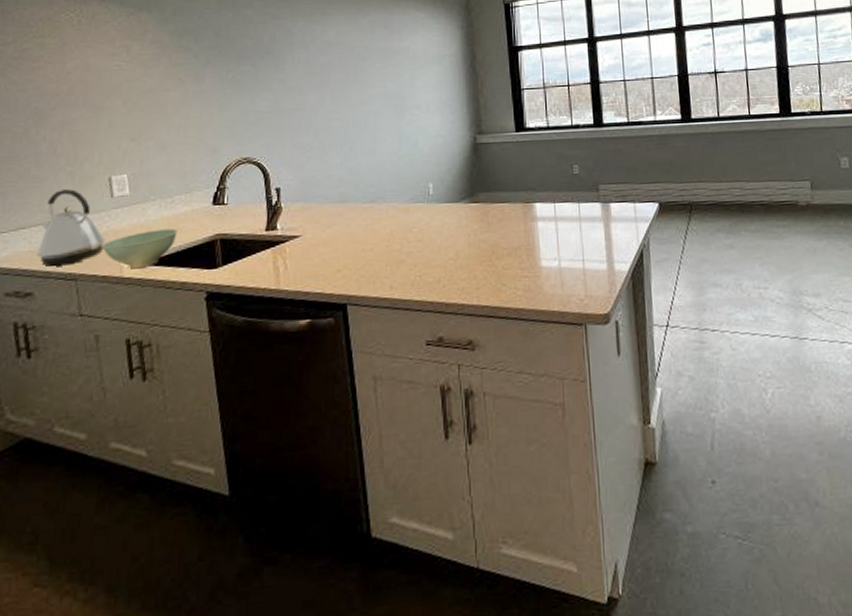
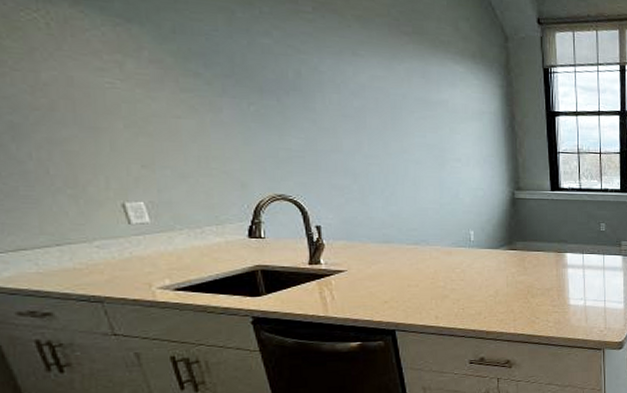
kettle: present [37,189,105,266] -> none [48,213,130,288]
bowl: present [101,229,178,269] -> none [126,258,213,294]

